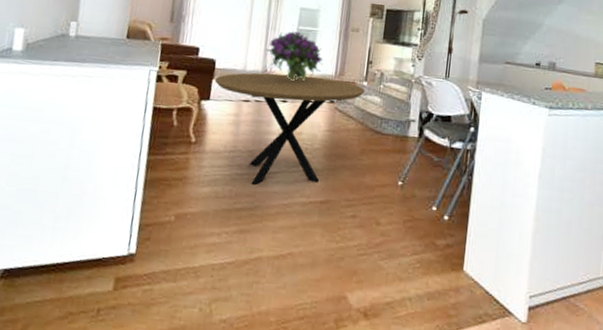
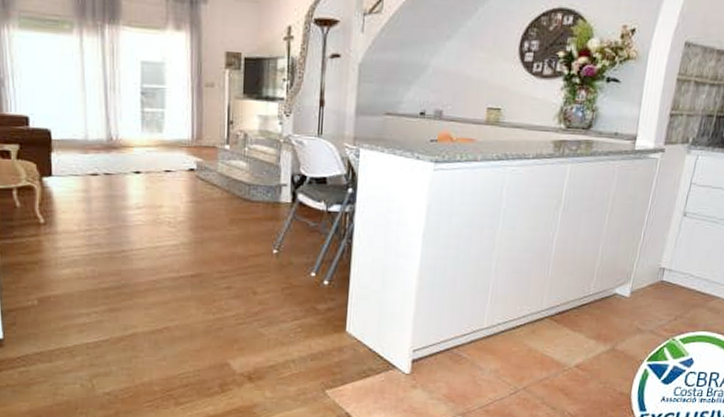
dining table: present [214,73,365,185] -> none [53,141,228,263]
bouquet: present [265,31,323,82] -> none [106,90,176,150]

